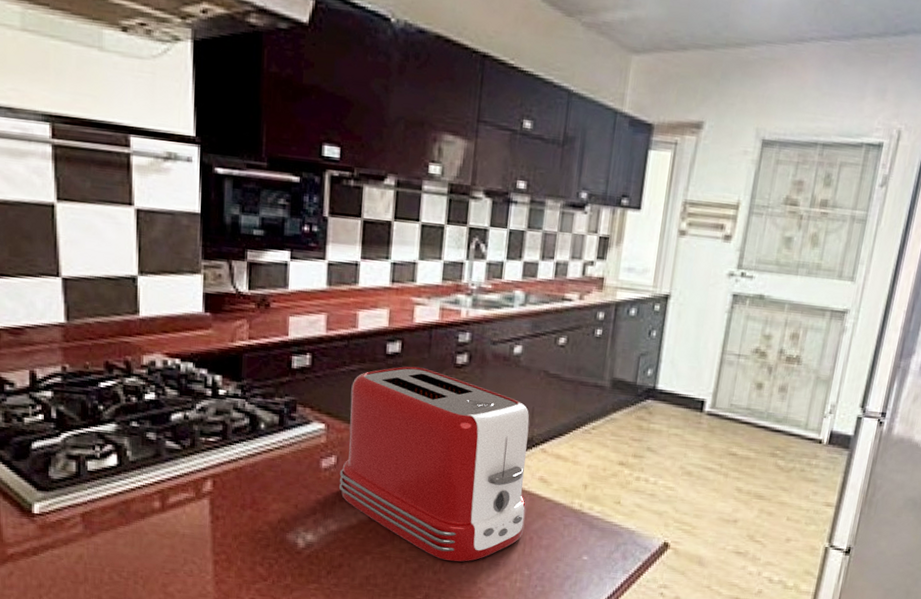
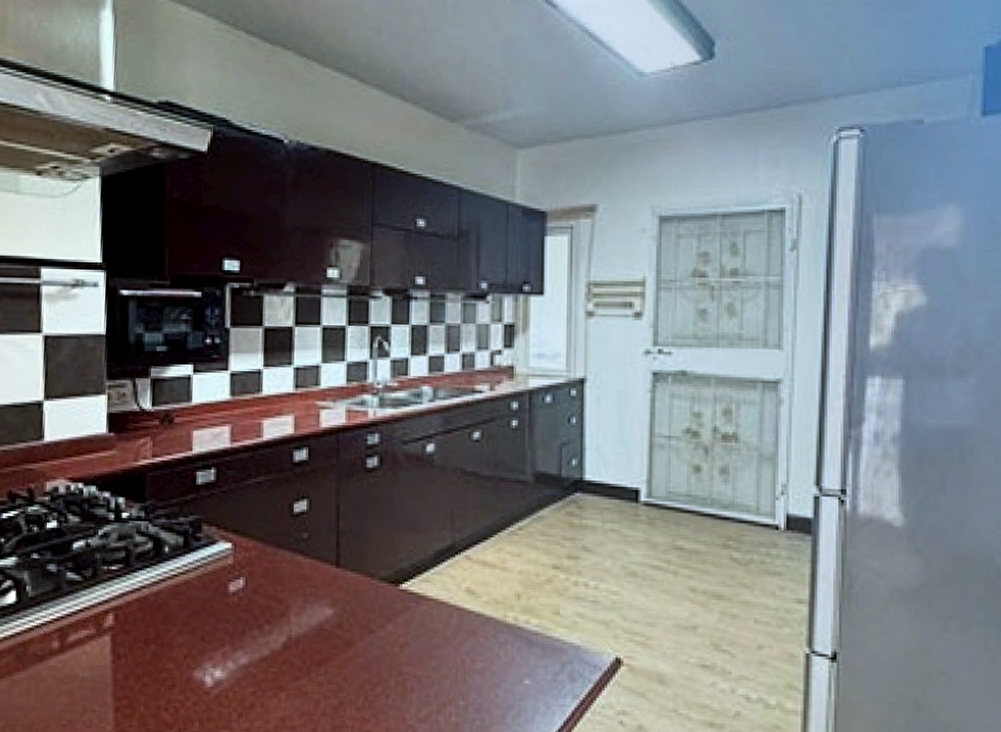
toaster: present [339,366,530,562] -> none [248,474,455,695]

